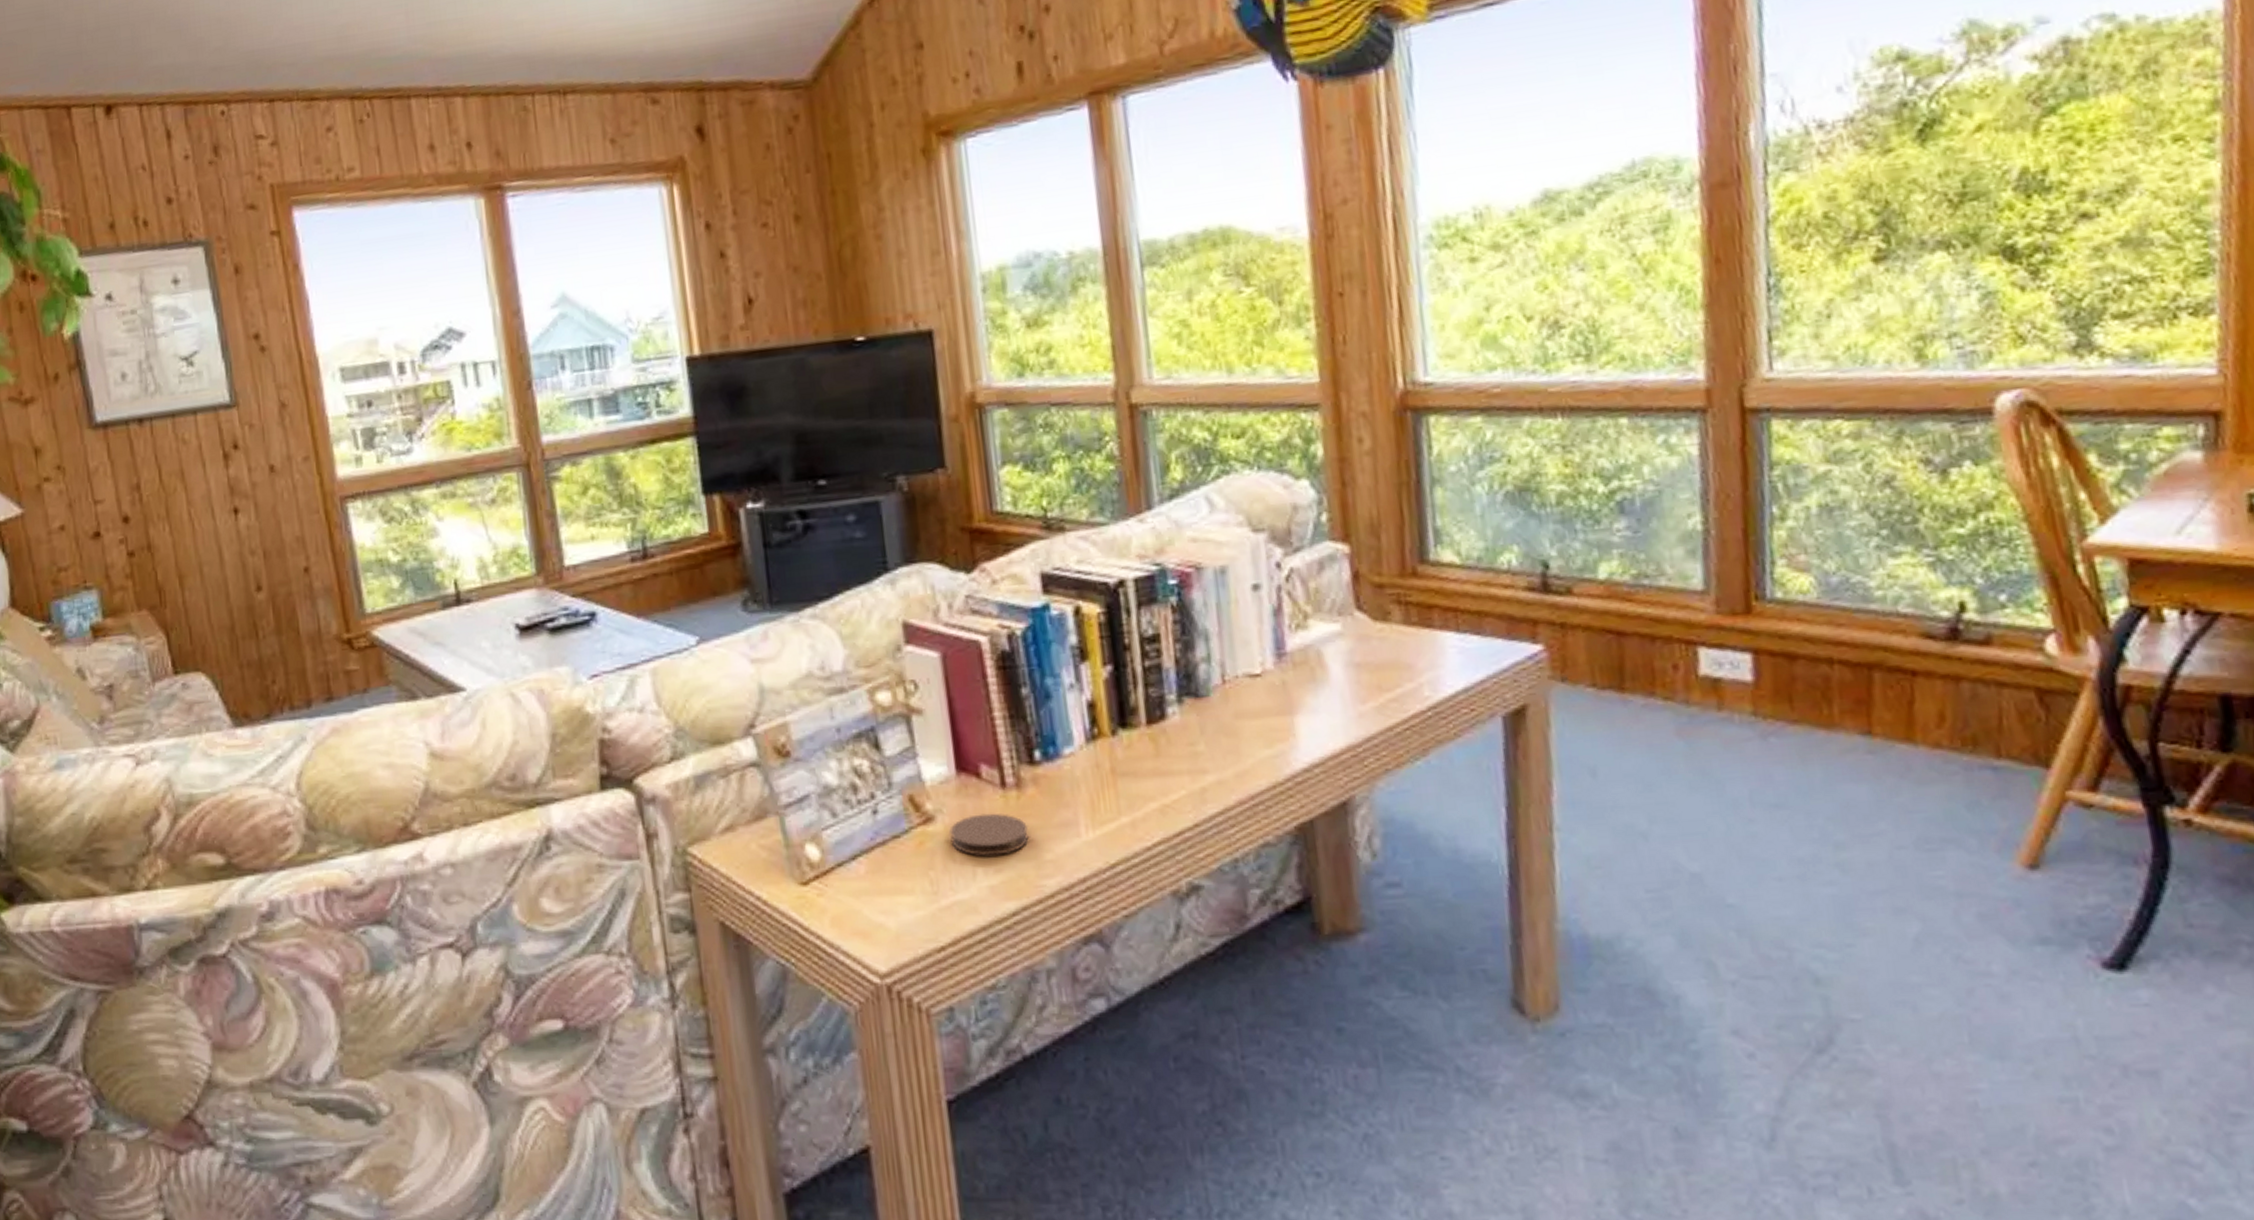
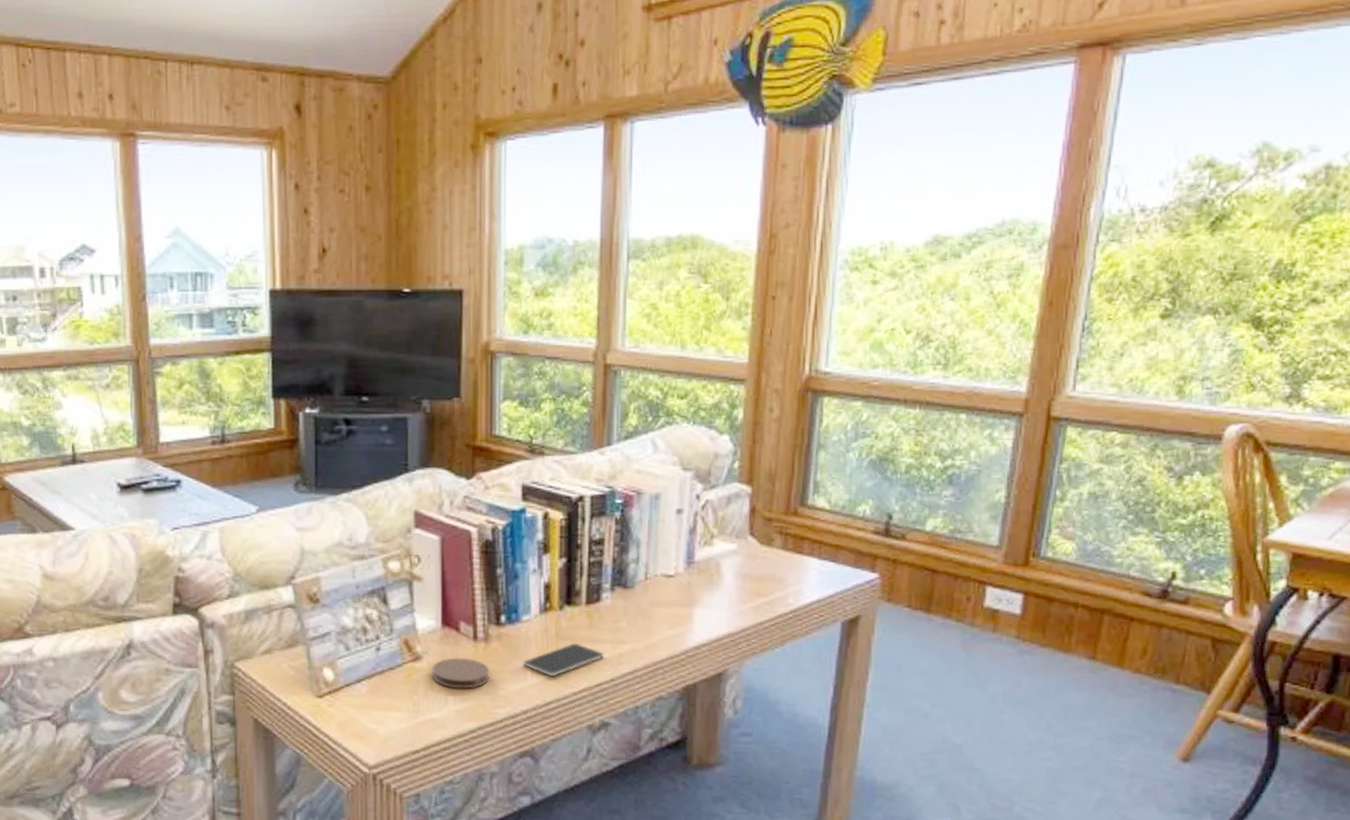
smartphone: none [1072,778,1182,829] -> present [523,643,605,677]

